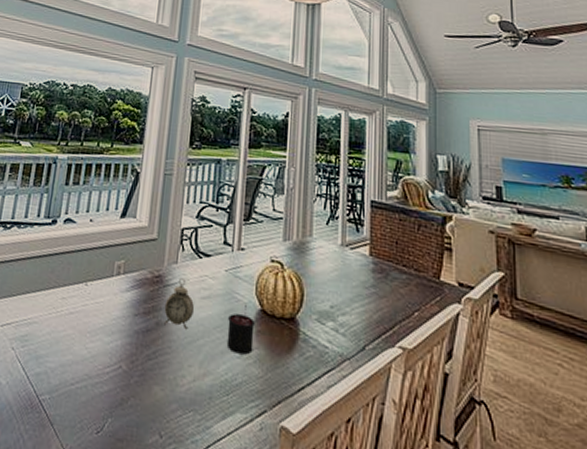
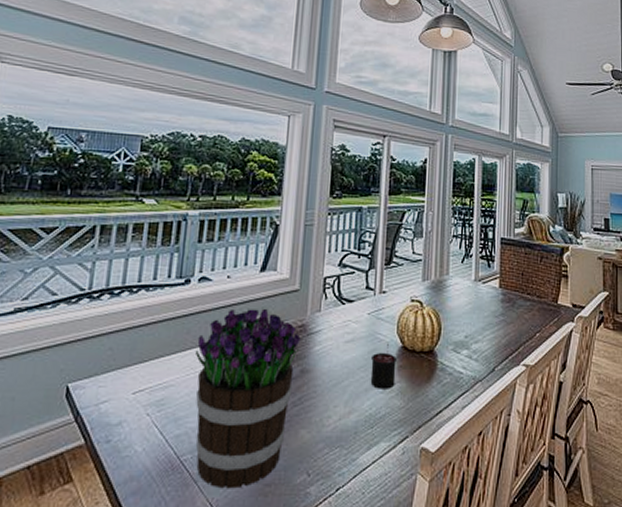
bouquet: none [53,252,157,438] -> present [194,308,301,489]
alarm clock: present [164,278,195,330] -> none [308,325,339,374]

